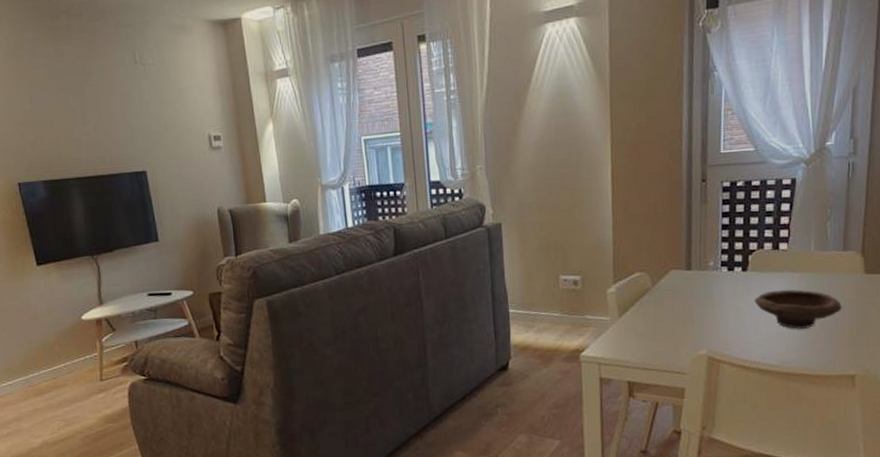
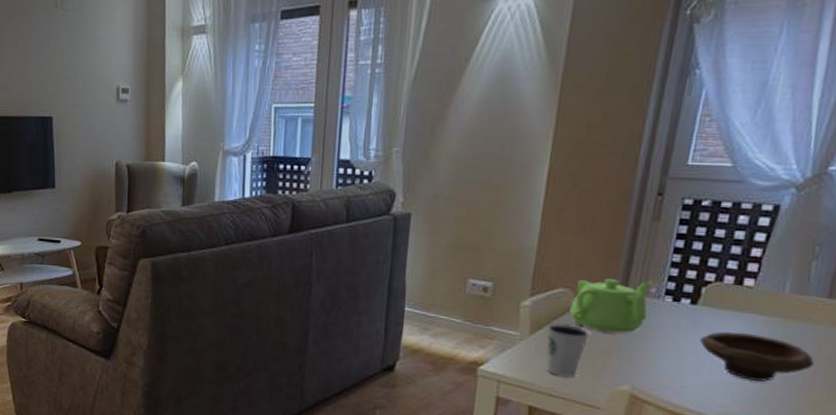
dixie cup: none [632,304,668,351] -> present [546,324,590,378]
teapot: none [648,256,710,306] -> present [569,278,653,333]

